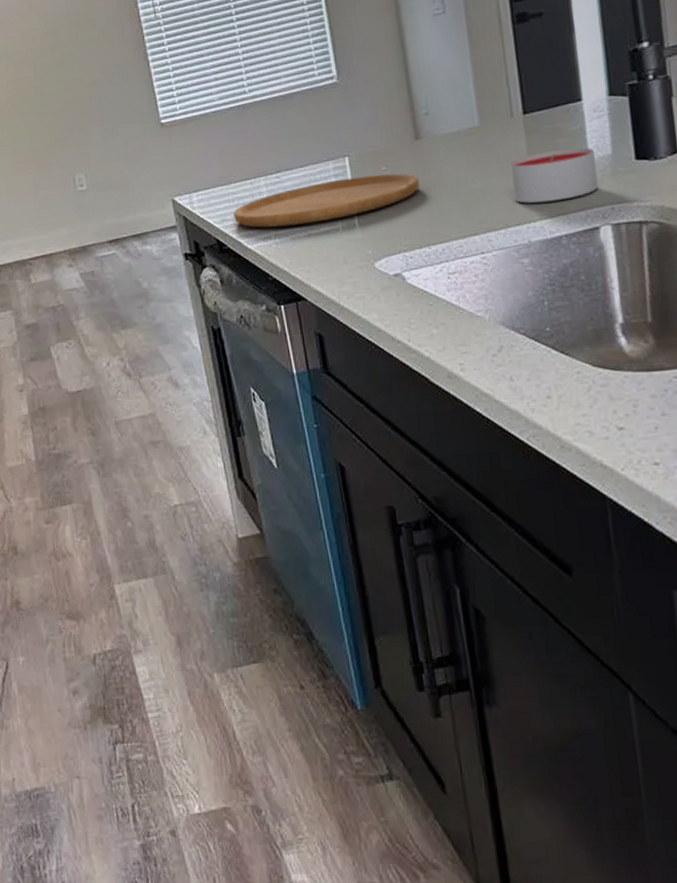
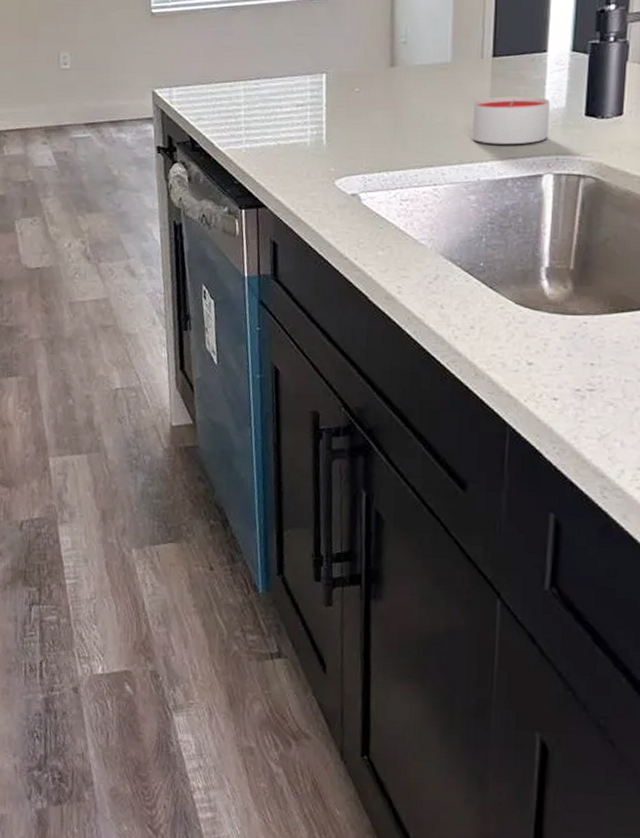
cutting board: present [233,173,419,228] -> none [209,94,388,134]

